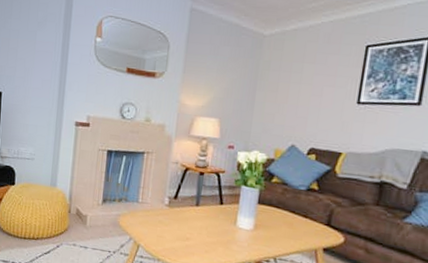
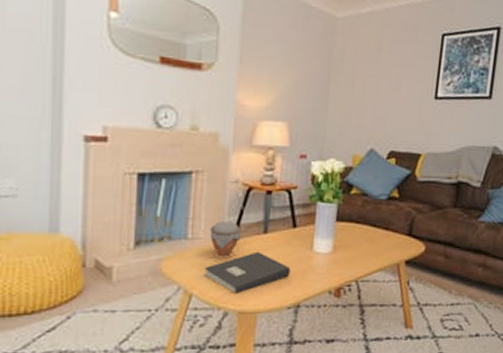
book: none [149,219,217,251] -> present [204,251,291,293]
jar: none [154,192,178,220] -> present [209,221,241,256]

